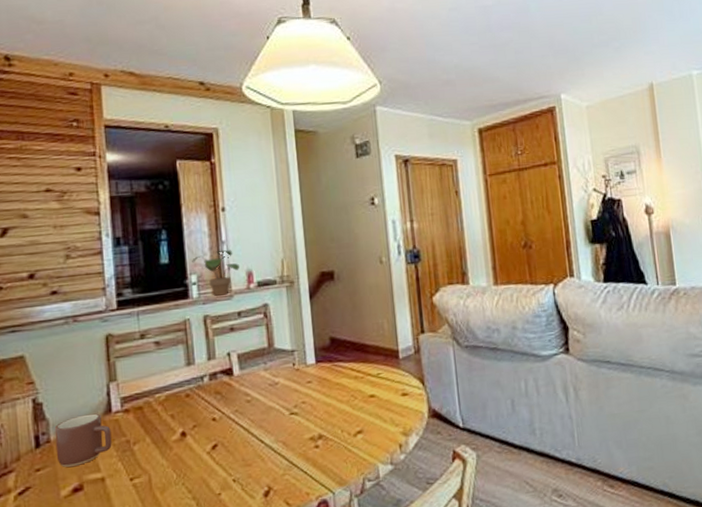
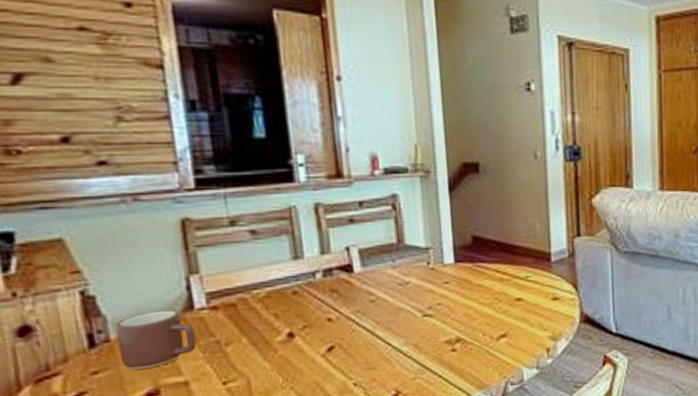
potted plant: present [192,250,239,297] -> none [297,128,361,183]

